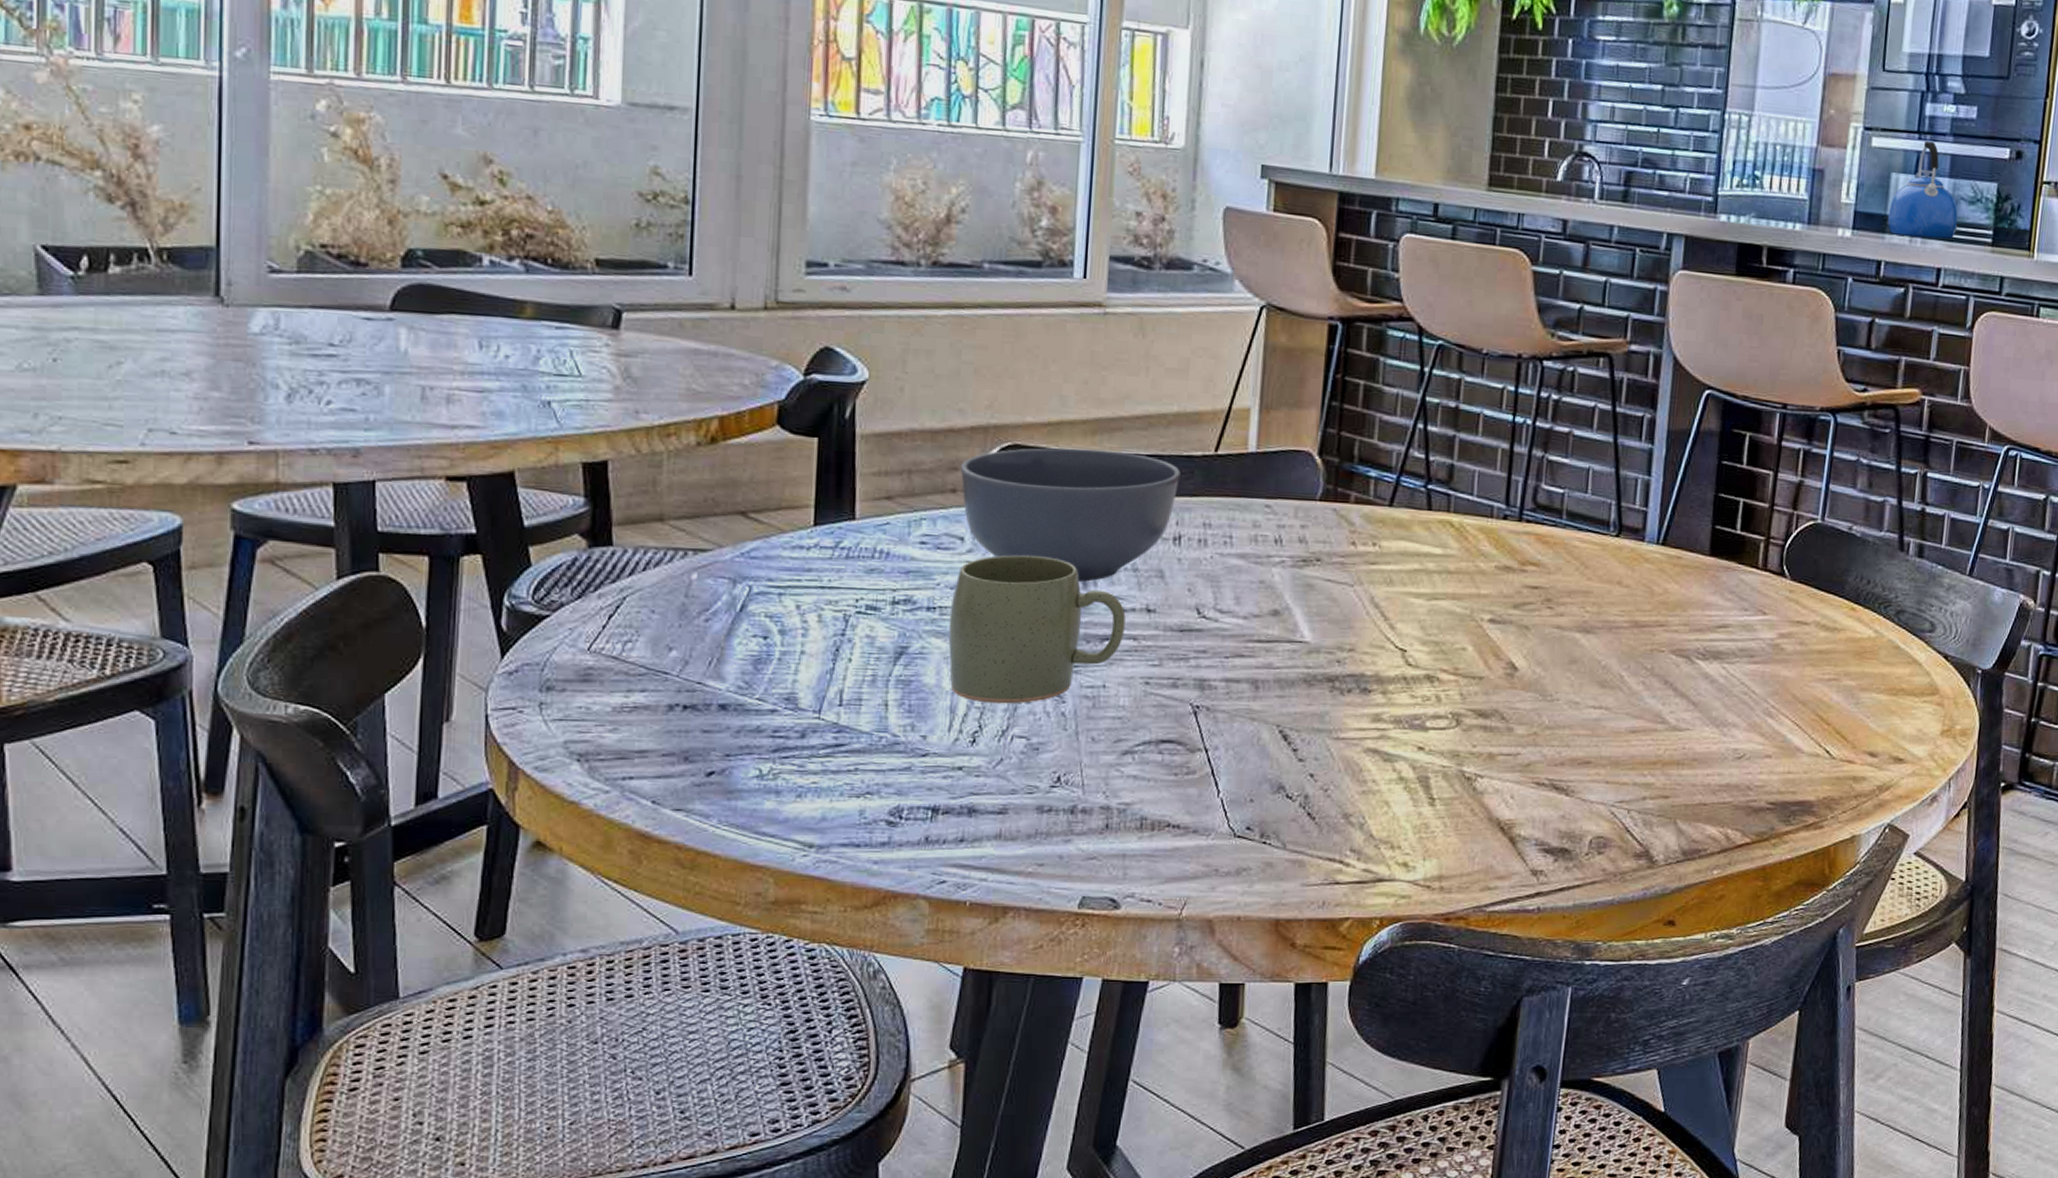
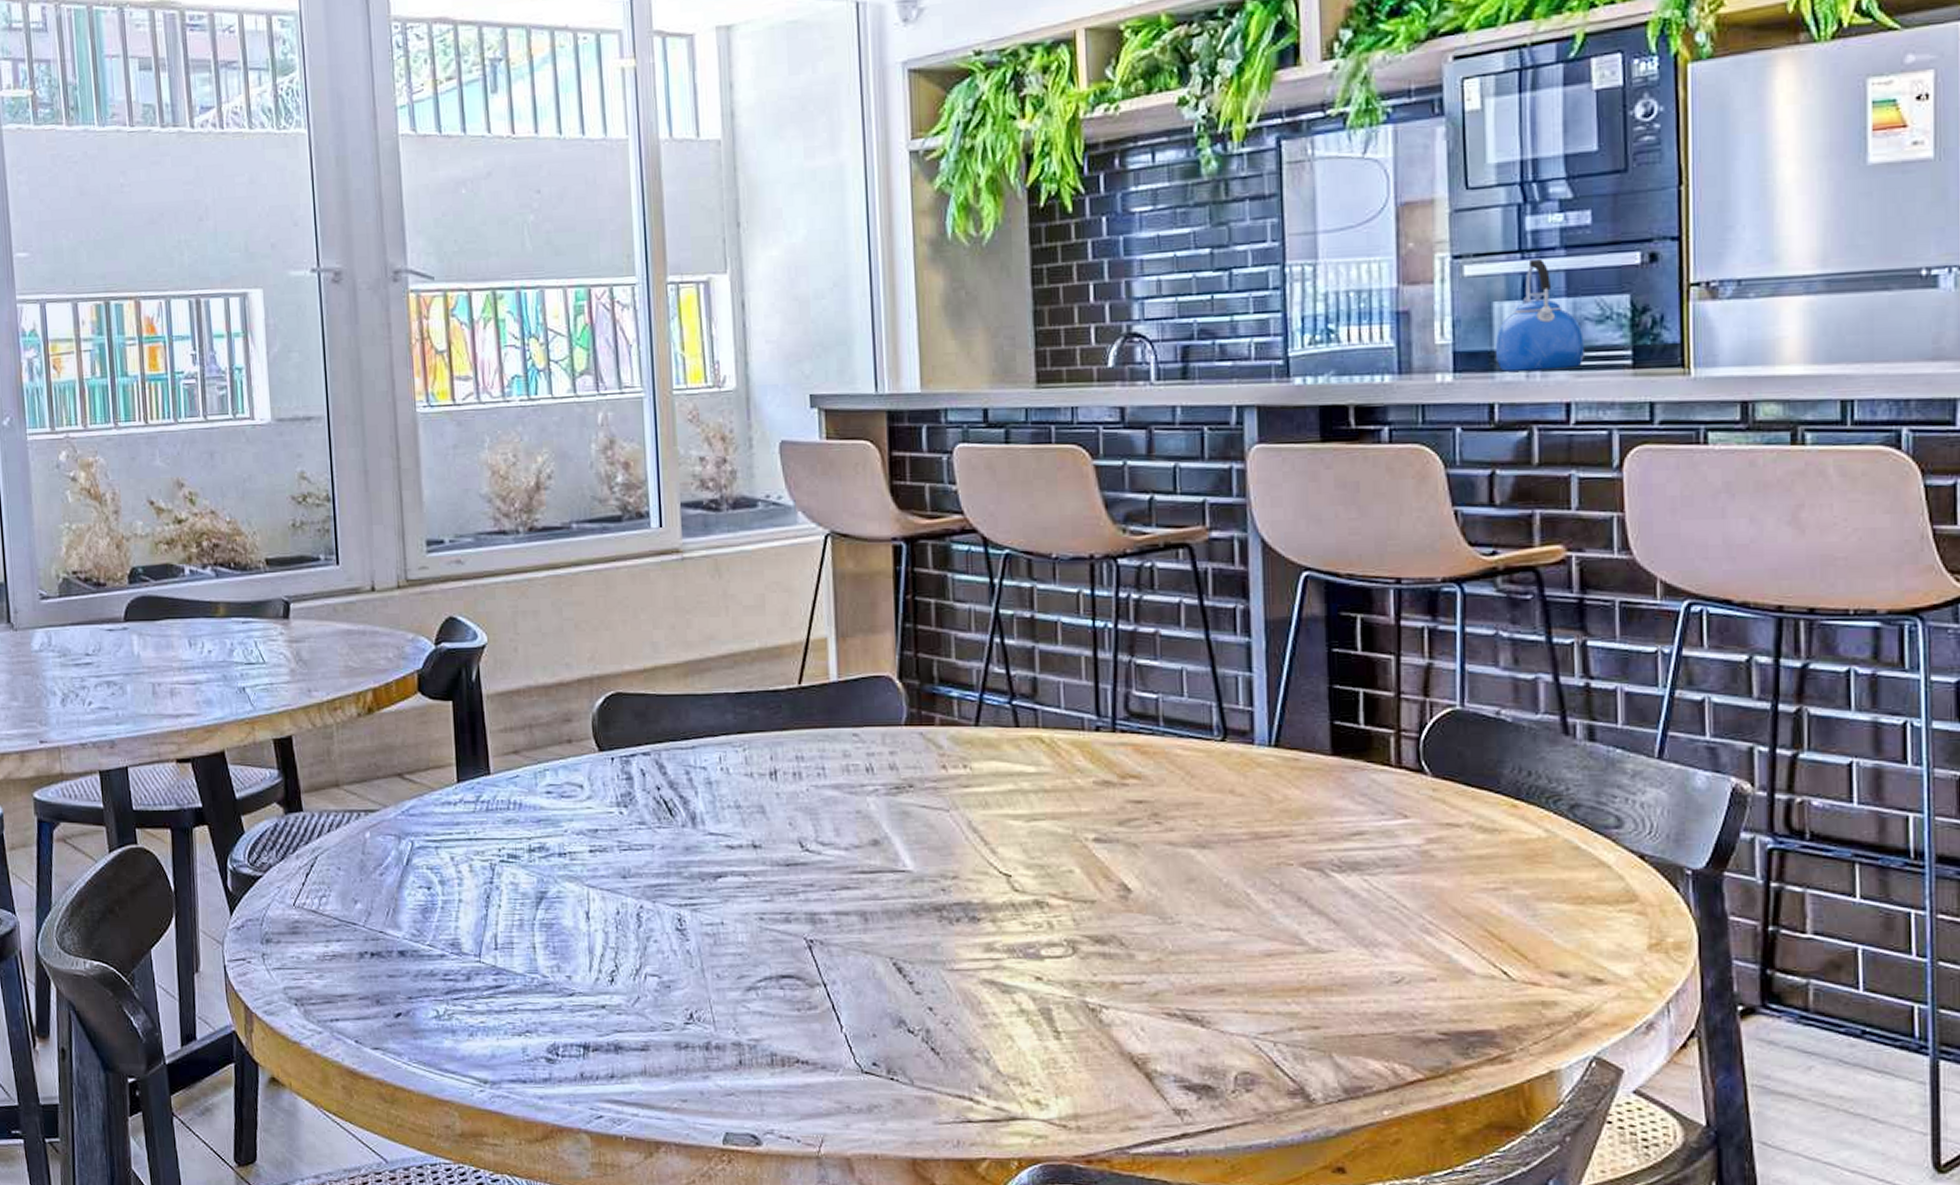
mug: present [948,555,1126,704] -> none [578,799,735,944]
bowl: present [960,447,1181,582] -> none [572,691,769,821]

